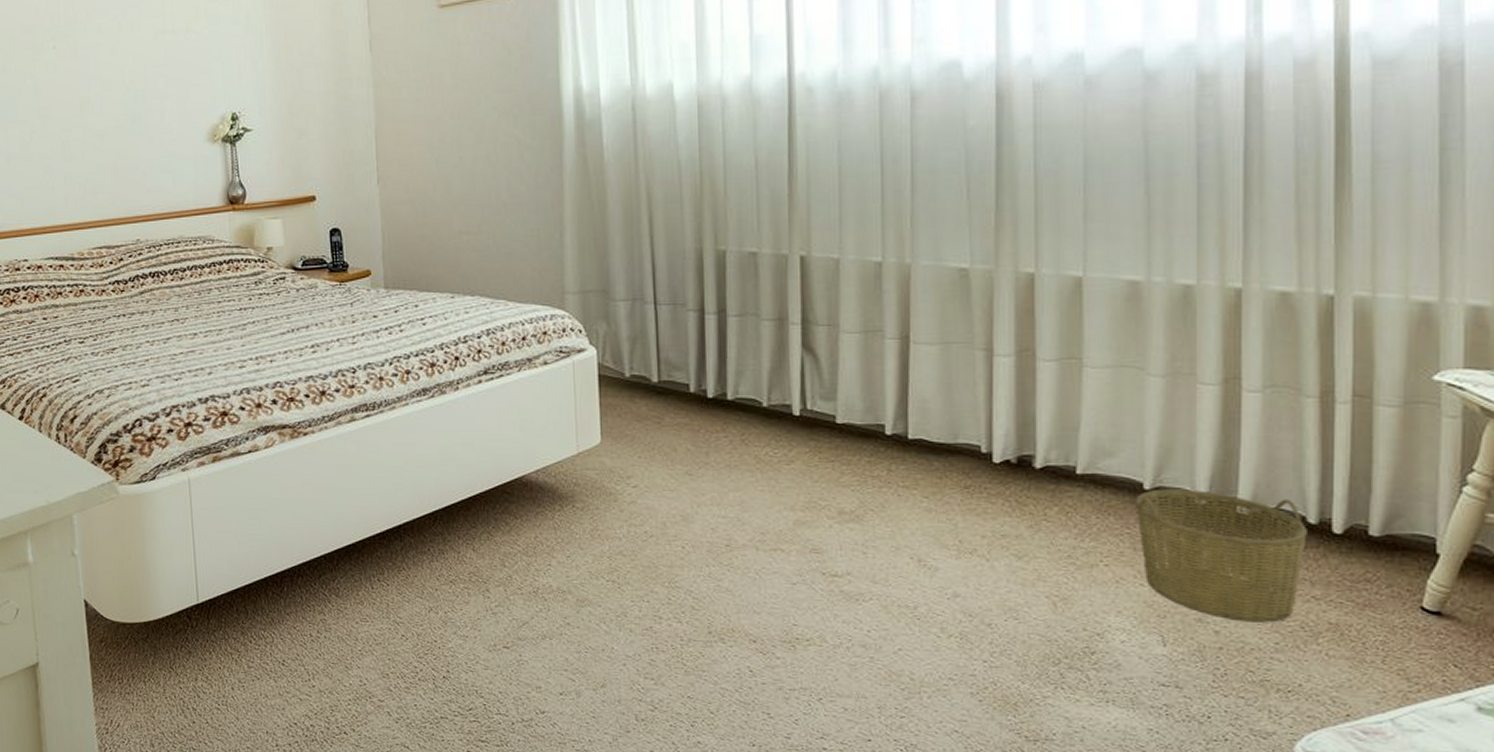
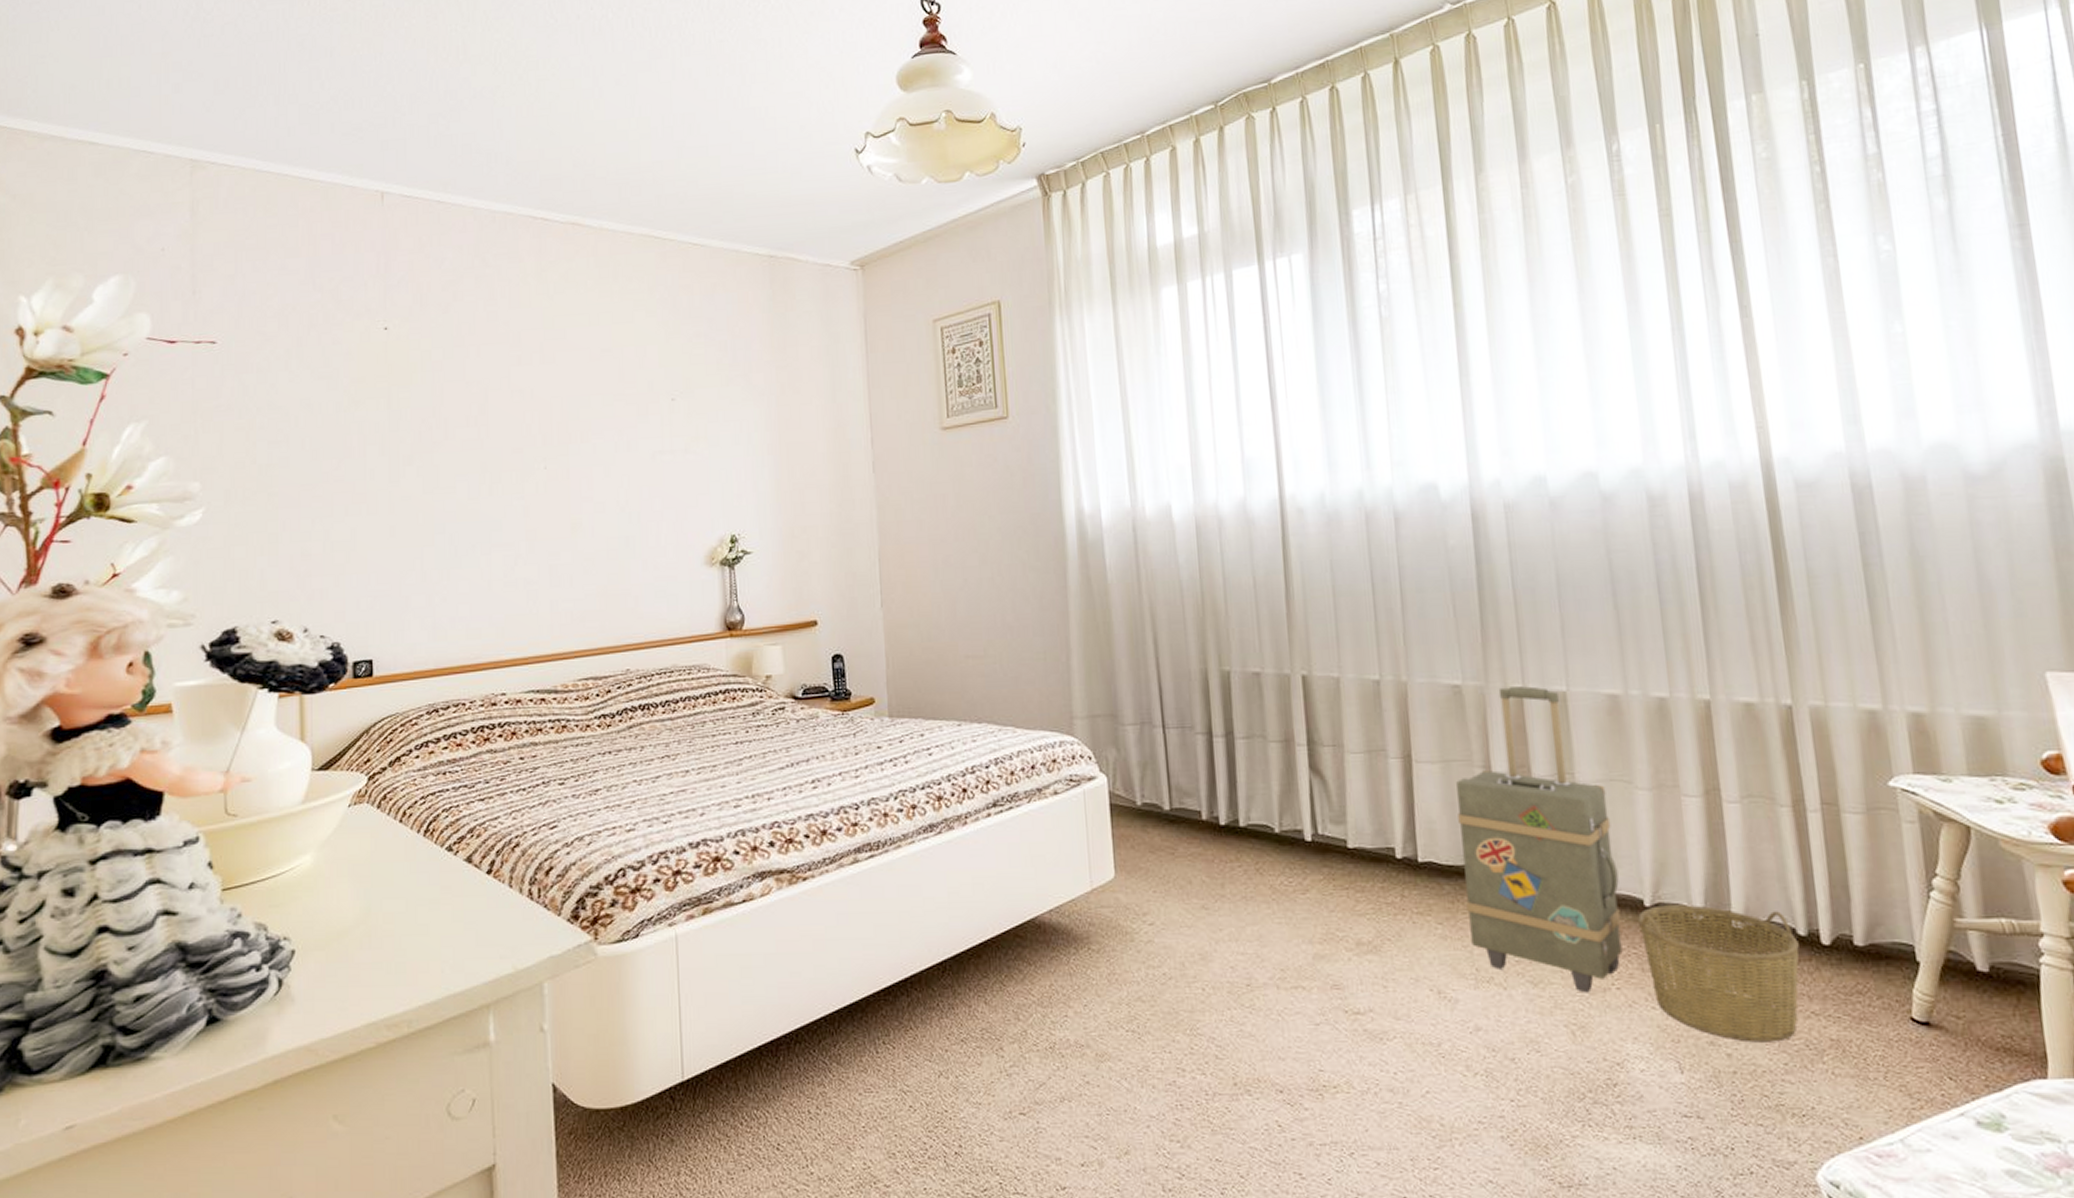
suitcase: none [954,271,1119,568] -> present [1456,686,1623,993]

